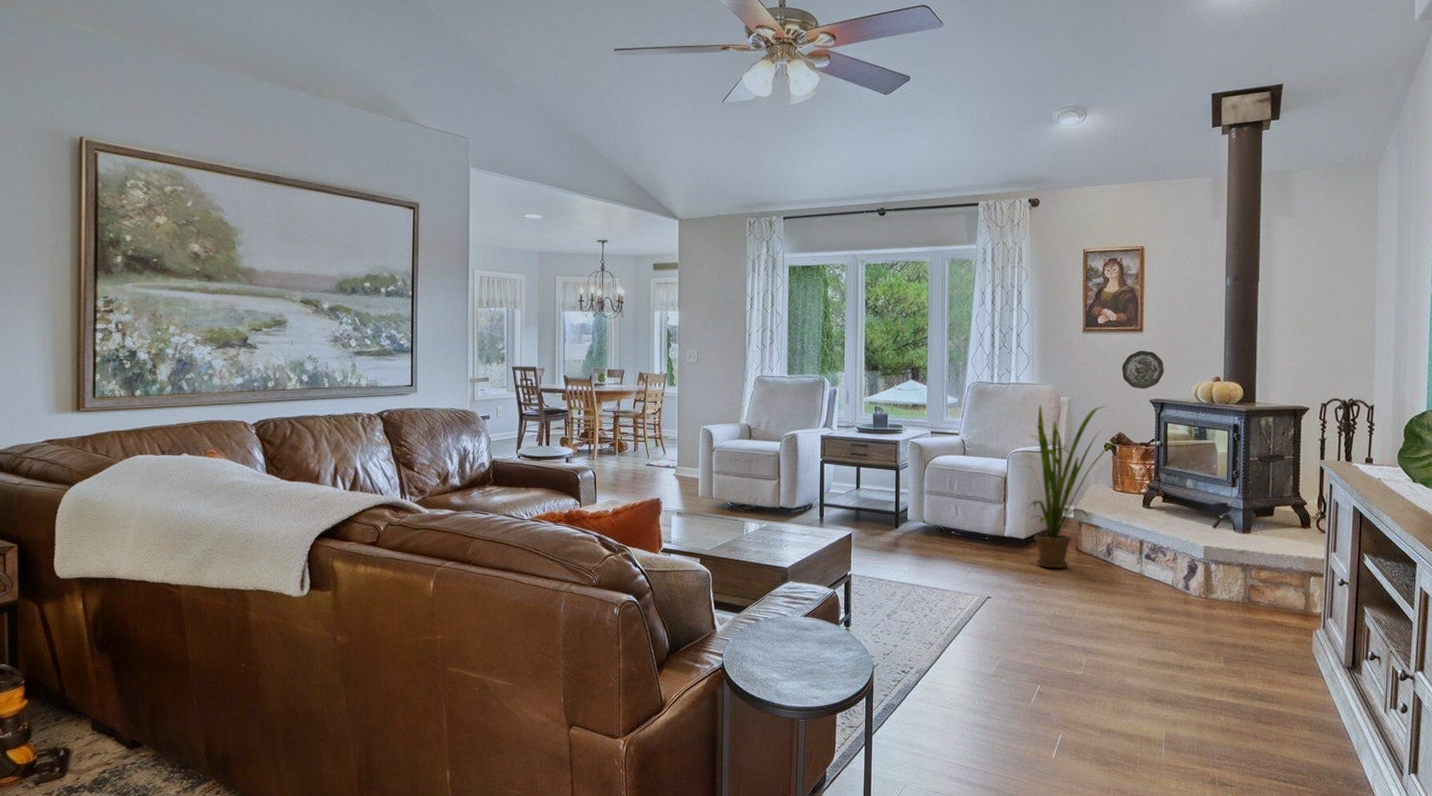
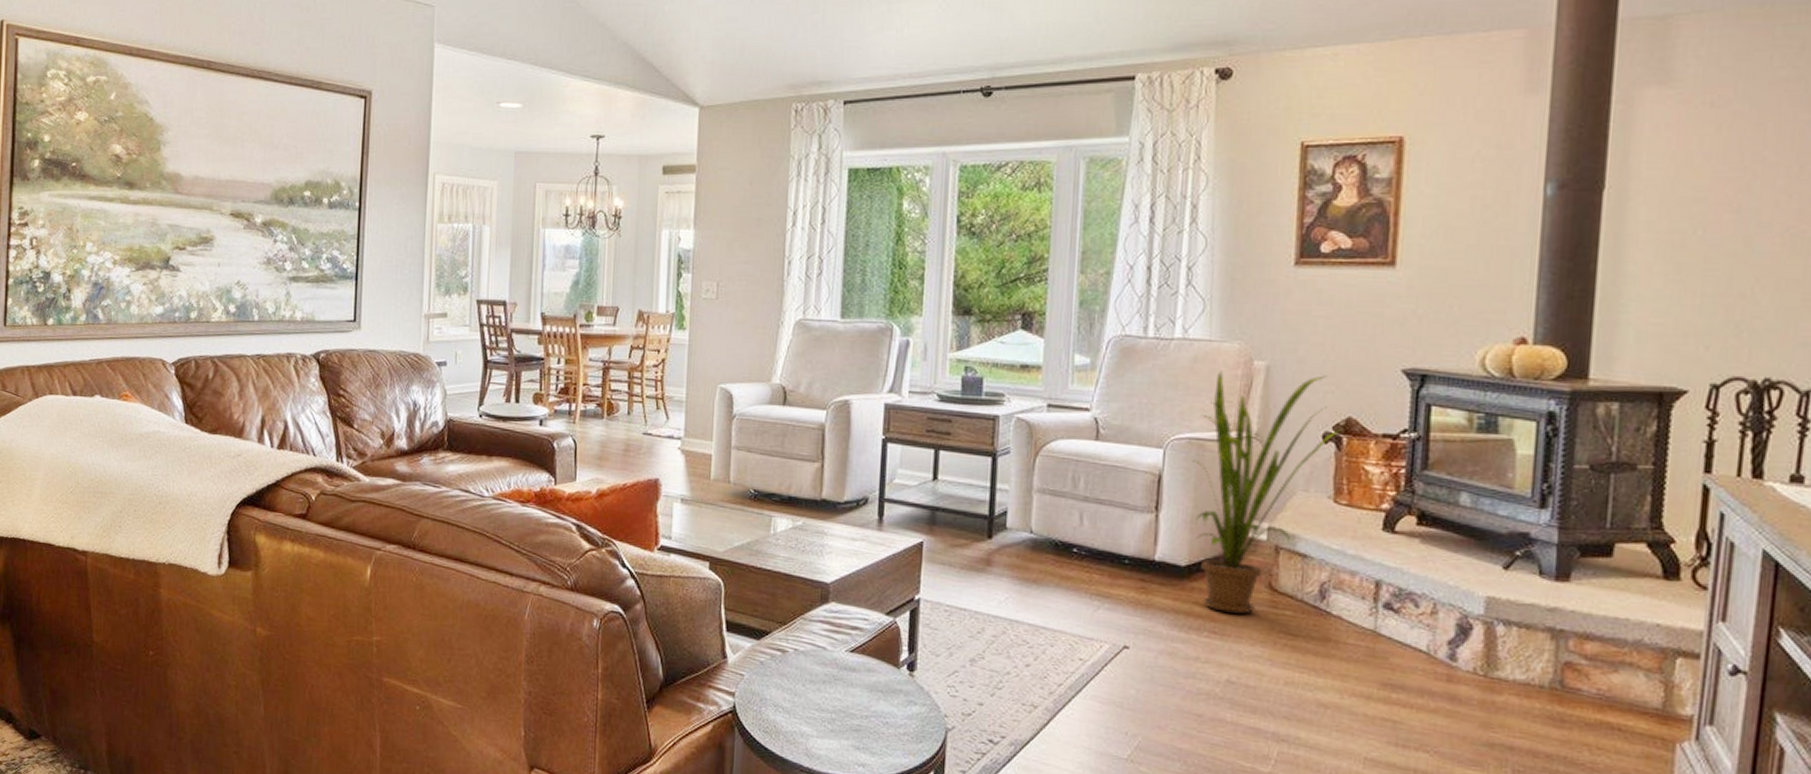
decorative plate: present [1121,350,1164,389] -> none [1356,294,1430,354]

